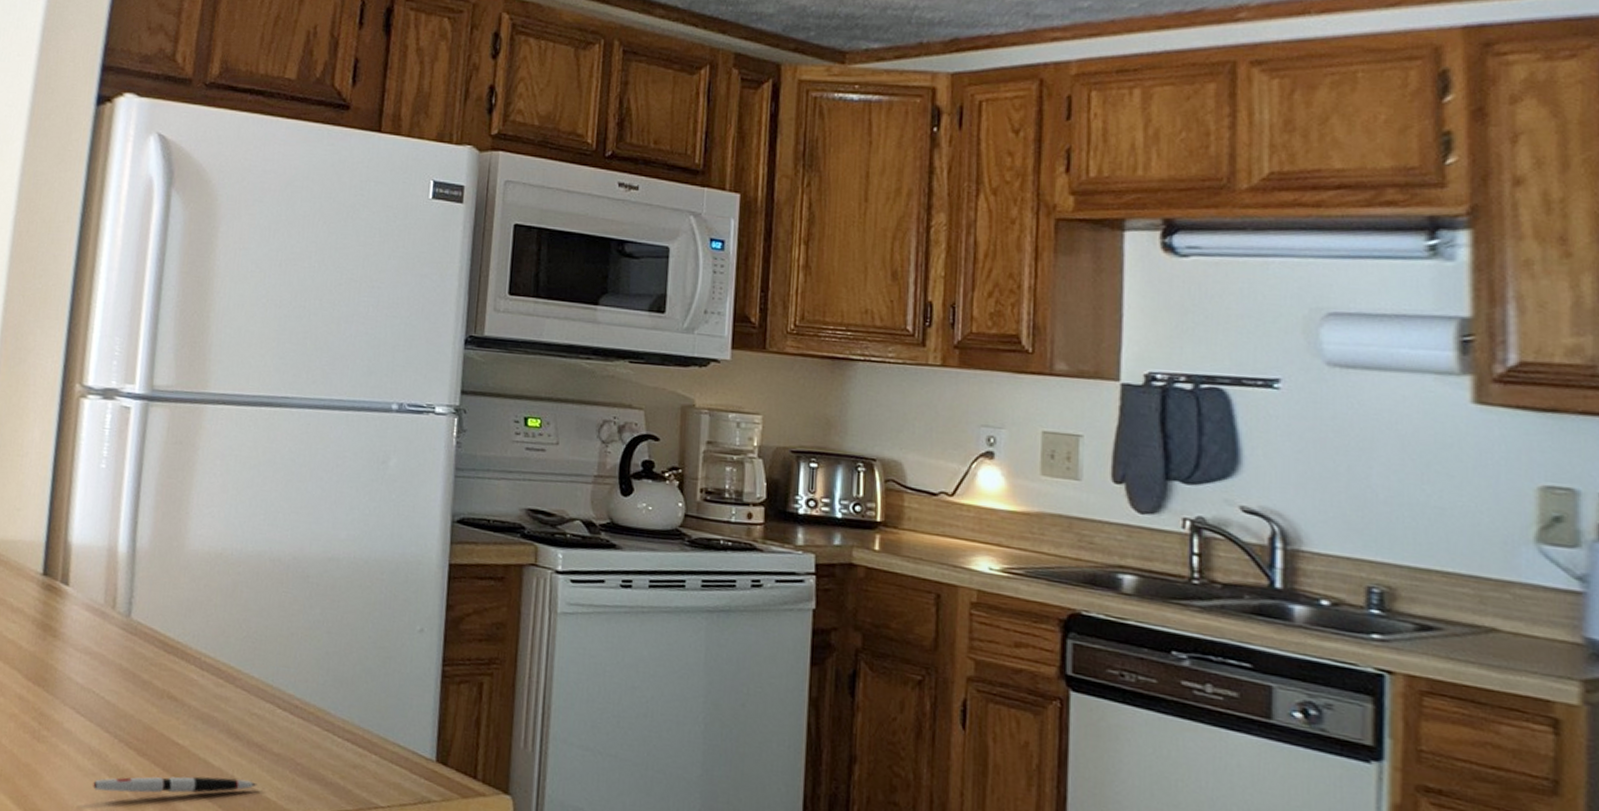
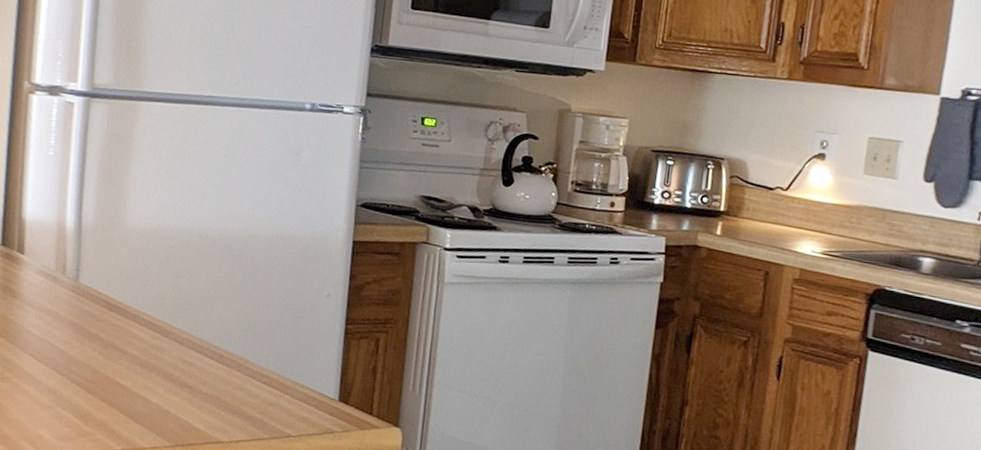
pen: present [93,776,258,793] -> none [50,410,189,424]

